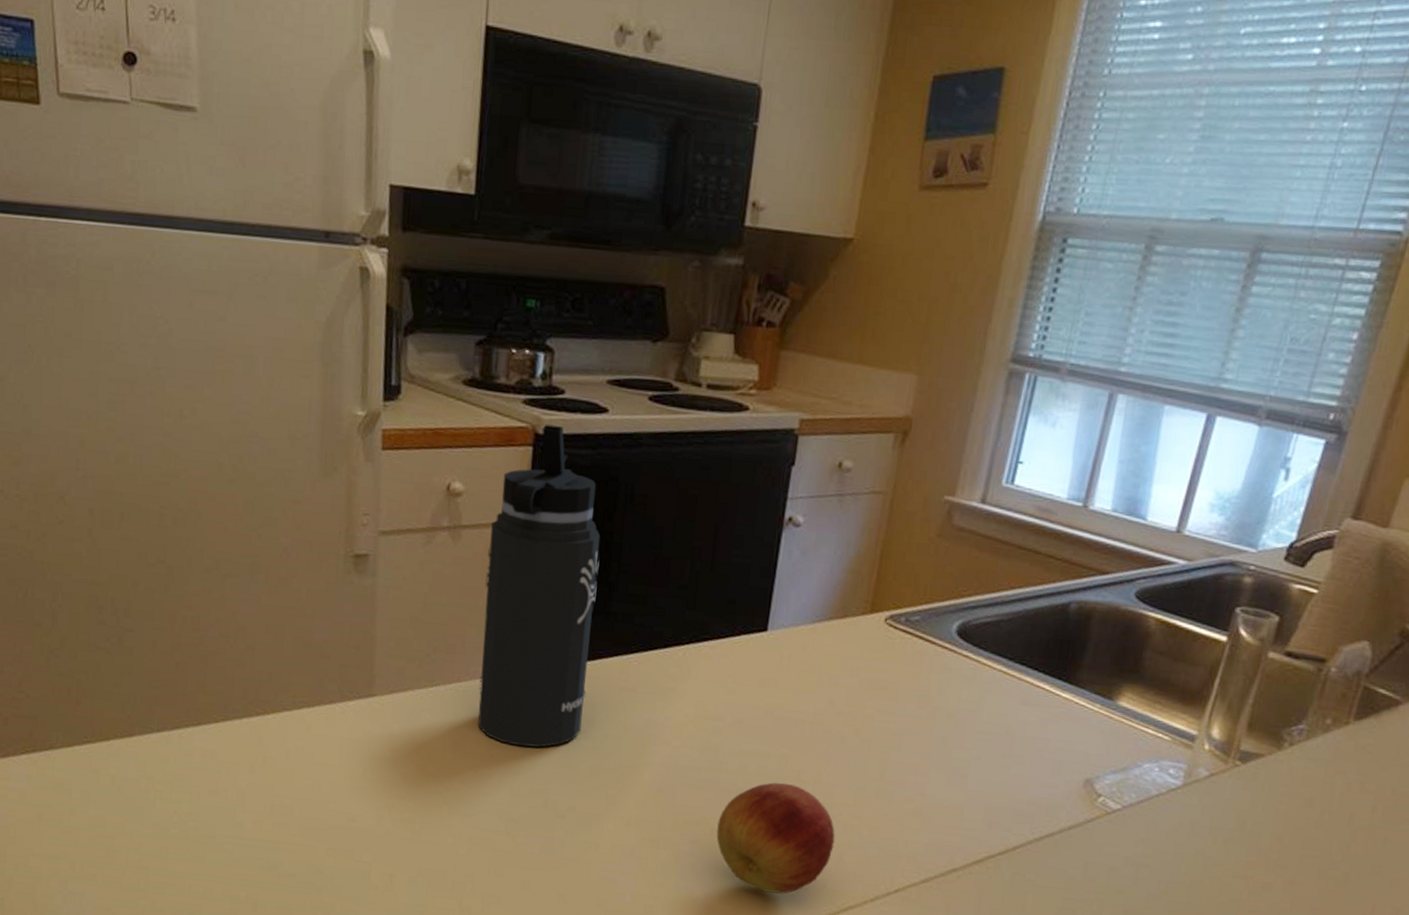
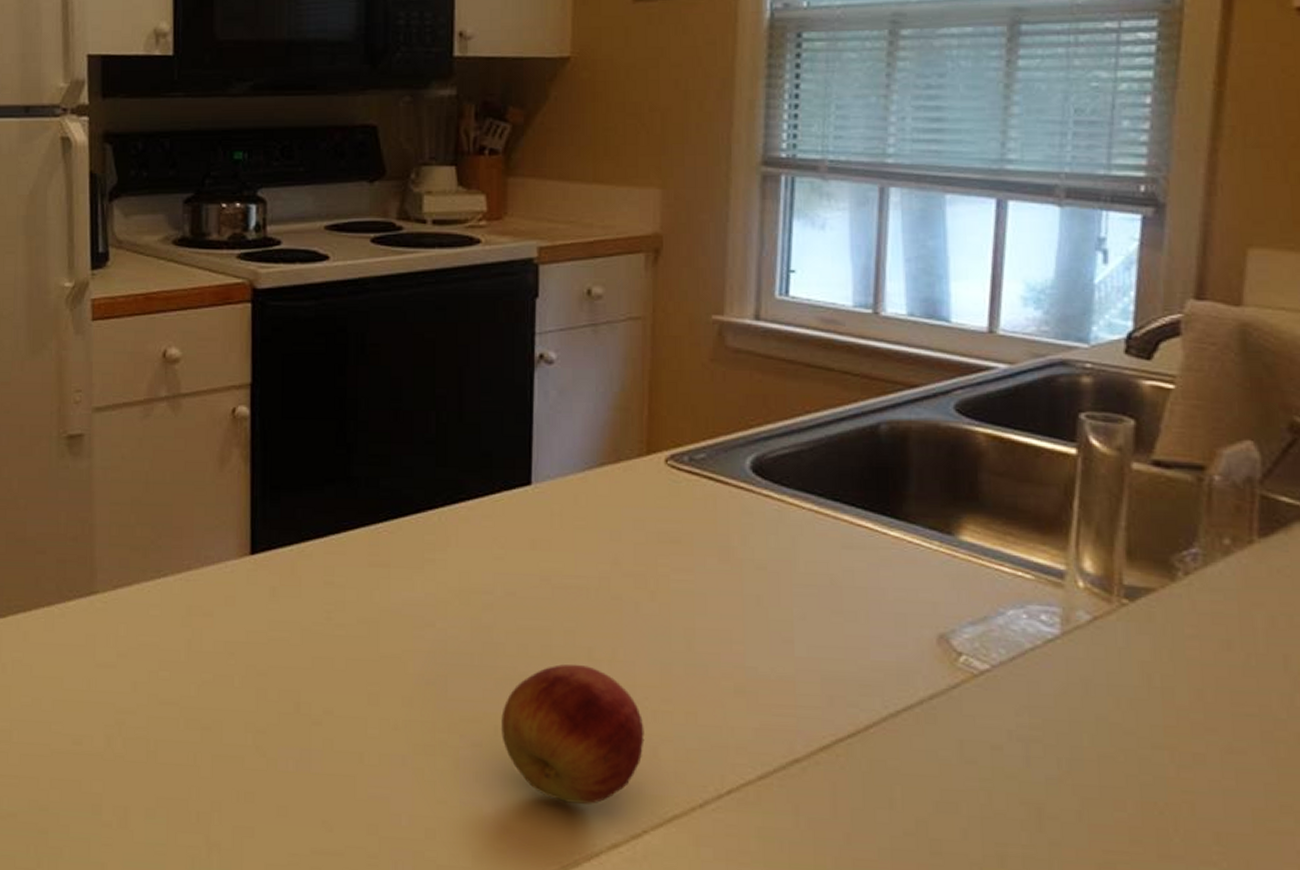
thermos bottle: present [478,424,601,748] -> none [211,278,334,641]

